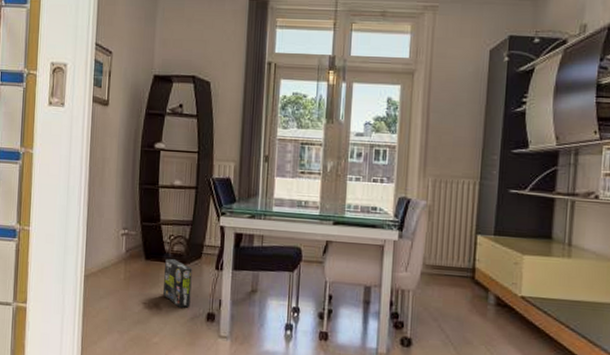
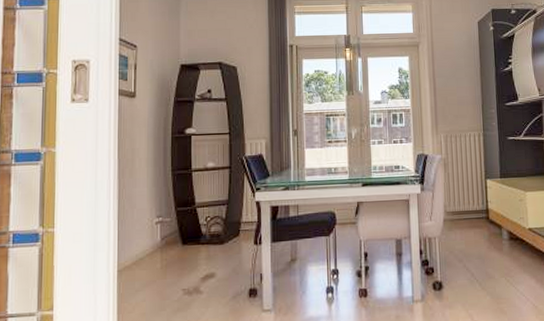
box: present [163,259,192,309] -> none [203,240,231,289]

